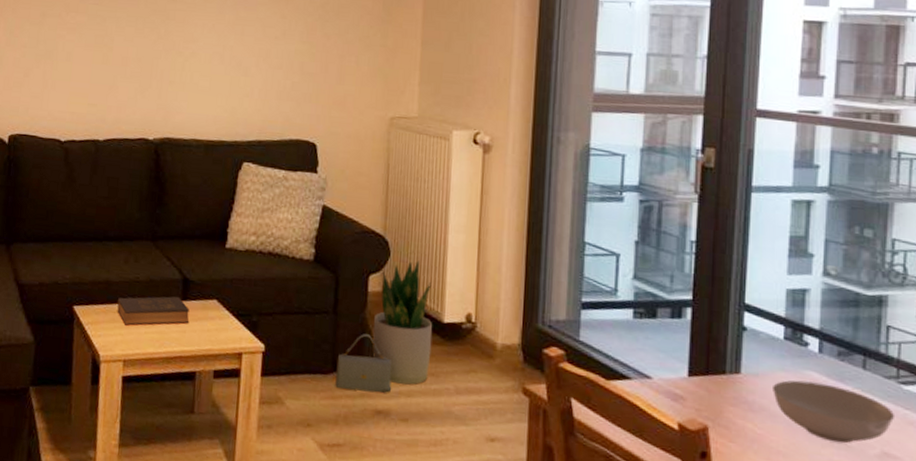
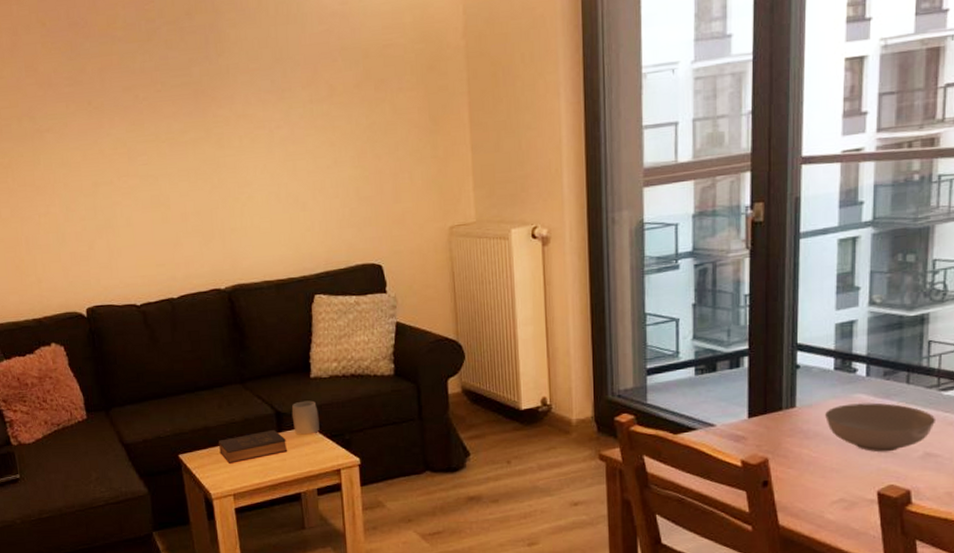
mug: none [199,271,229,309] -> present [291,400,320,435]
handbag: present [335,334,392,393] -> none [427,432,480,484]
planter: present [372,260,433,385] -> none [456,357,513,471]

